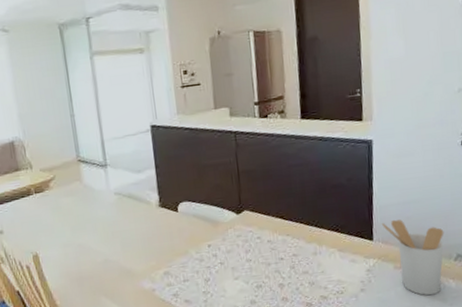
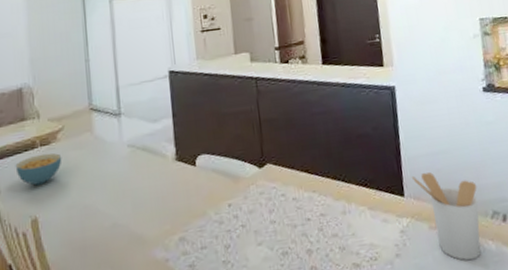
cereal bowl: none [14,199,56,227] -> present [15,153,62,186]

